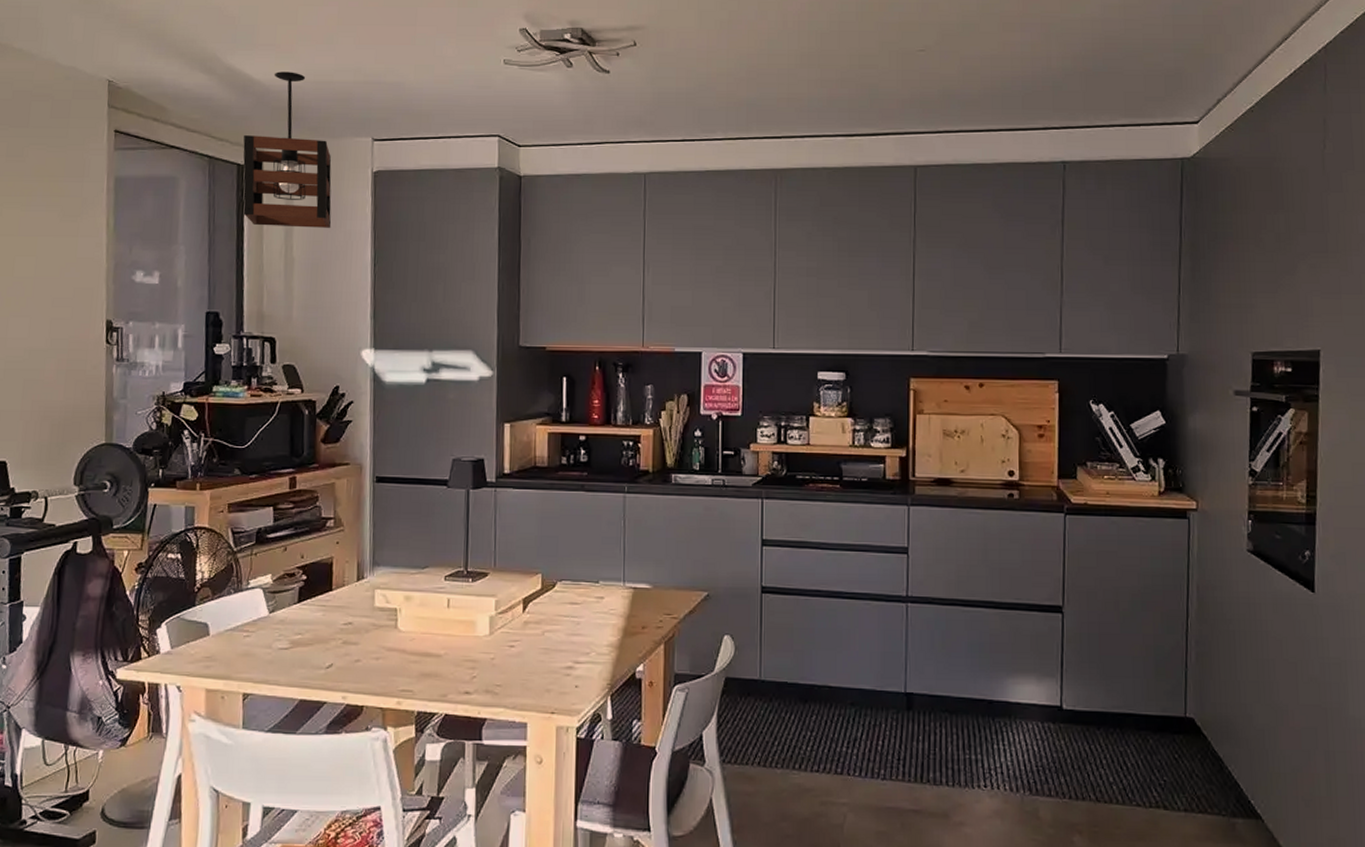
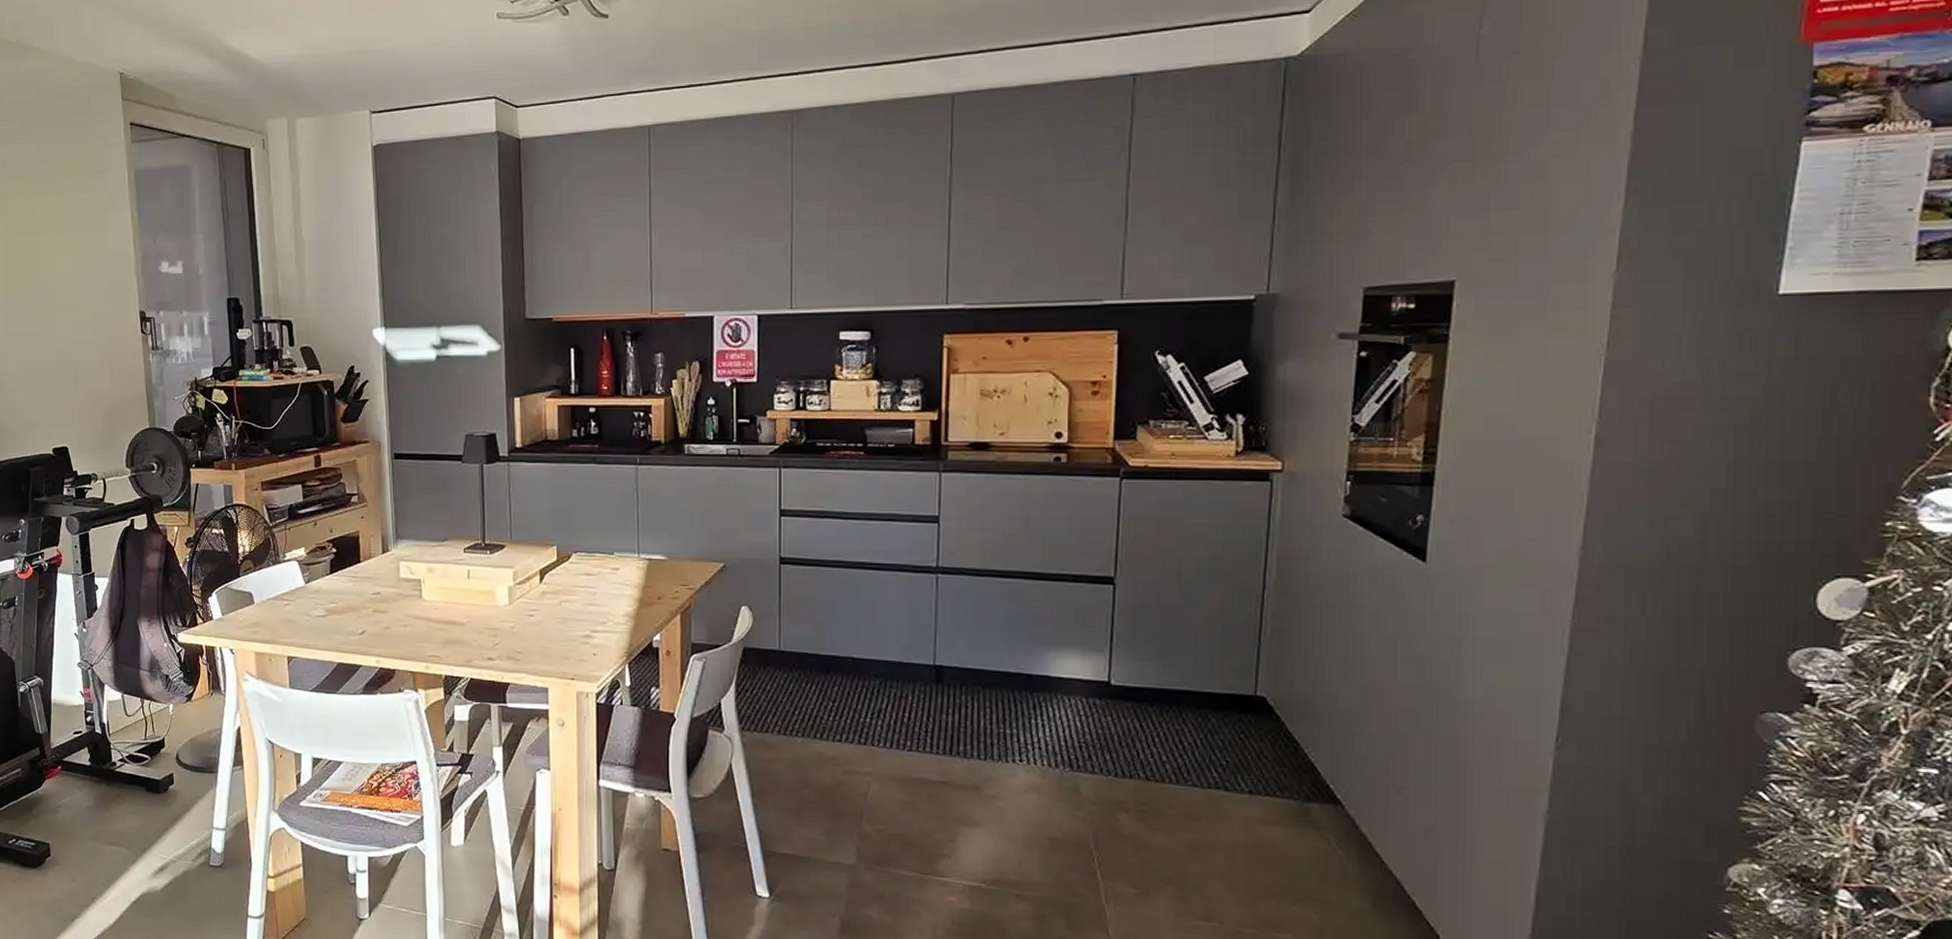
pendant light: present [243,71,332,228] -> none [248,47,336,210]

